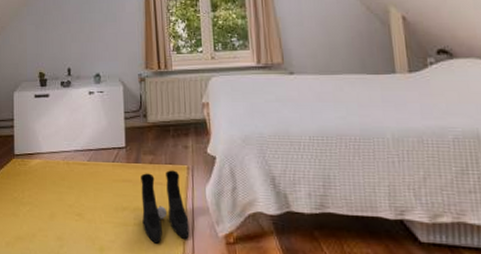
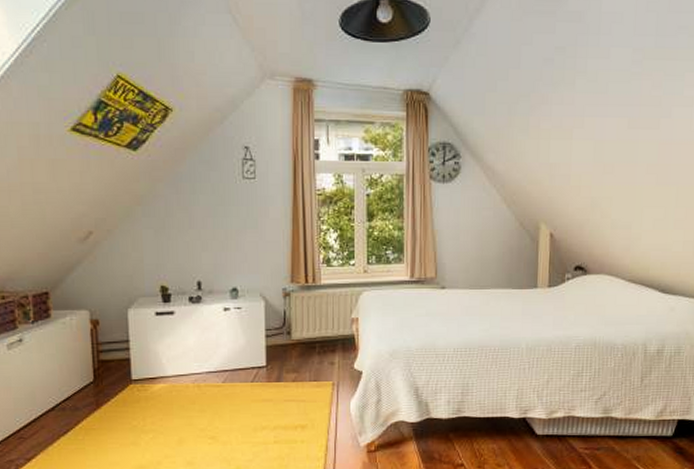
boots: present [141,170,190,244] -> none [282,387,332,458]

